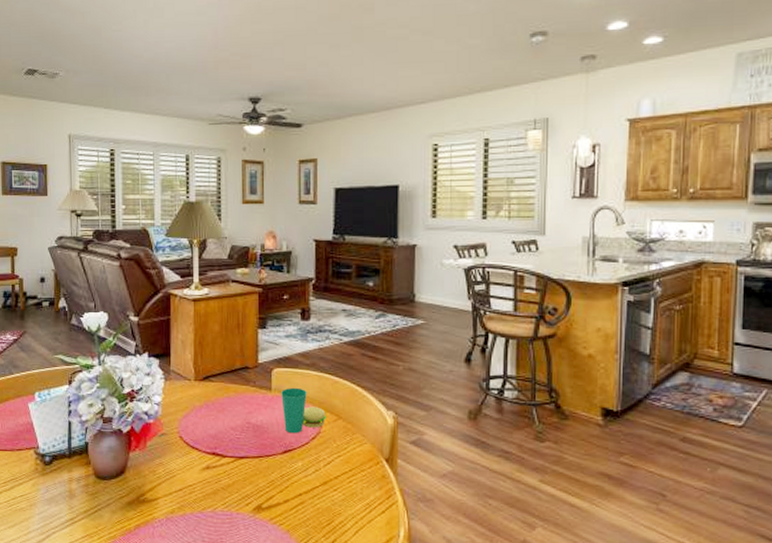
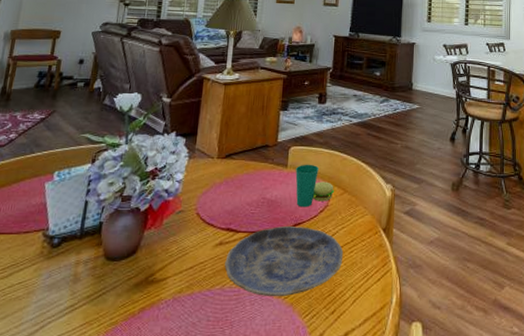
plate: none [214,452,342,524] -> present [225,225,344,297]

